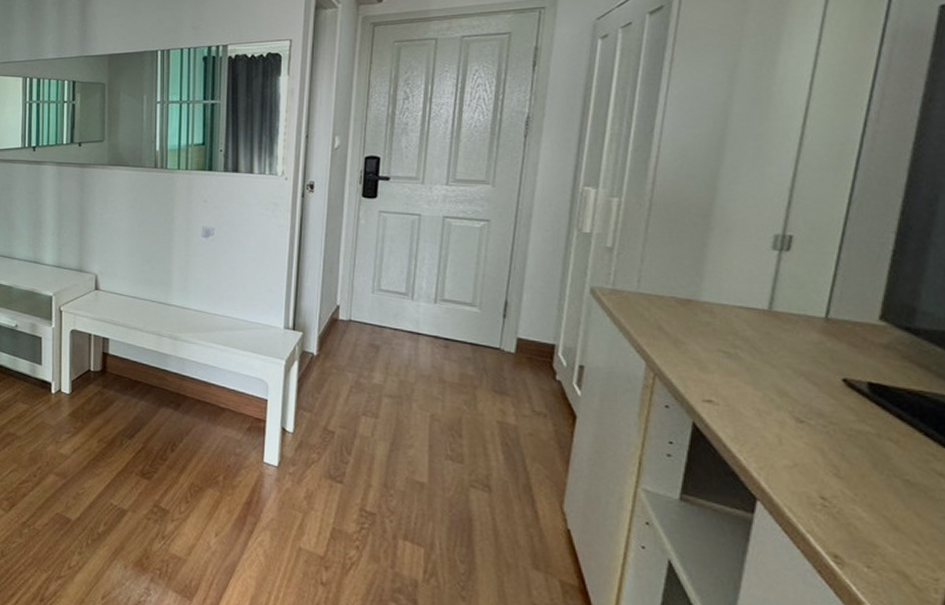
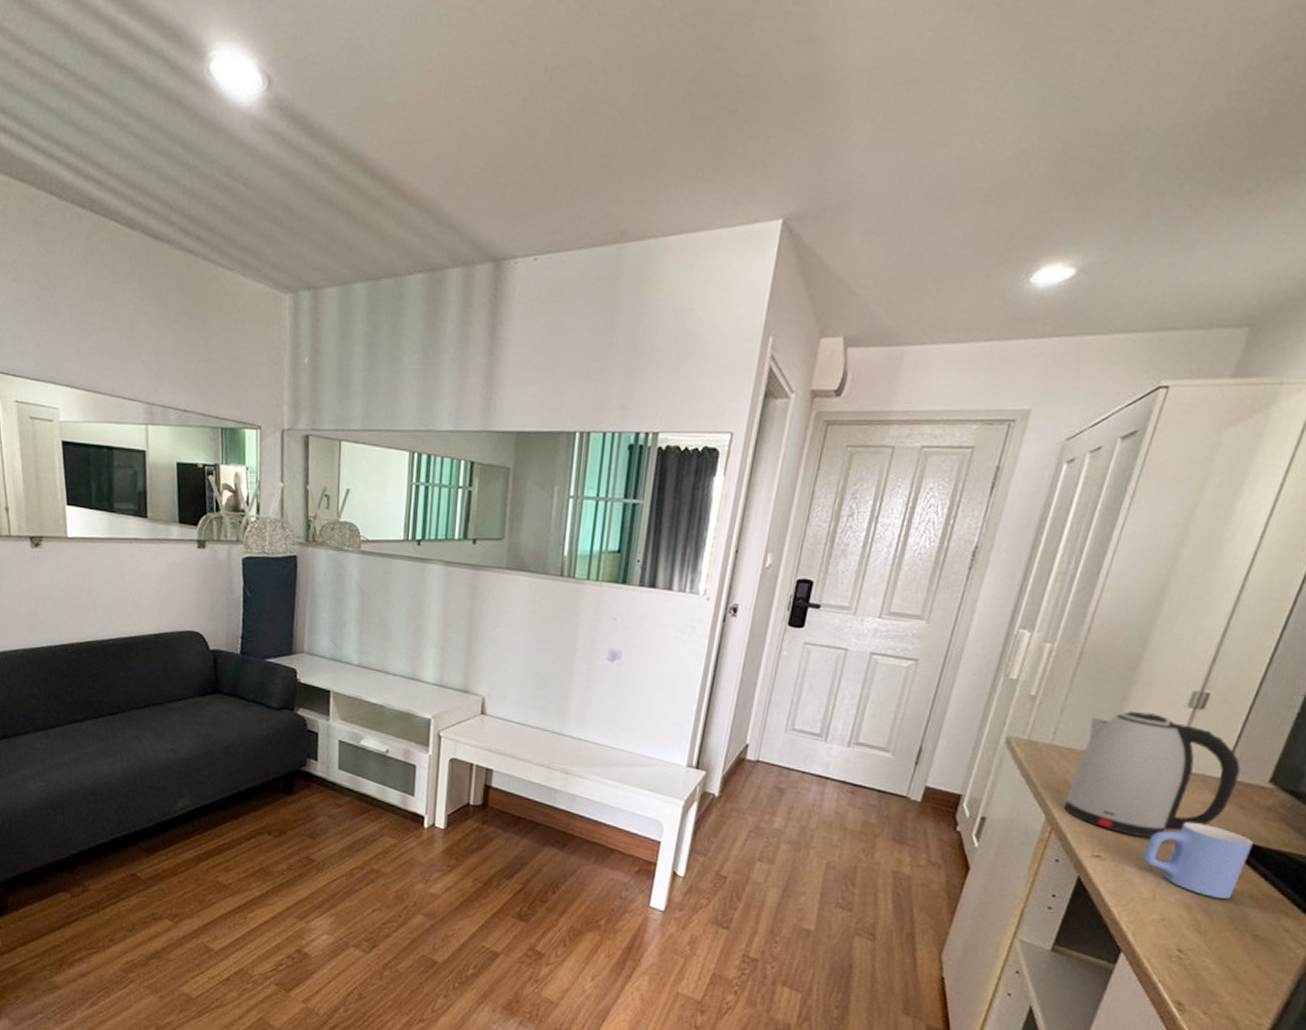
kettle: none [663,257,845,380] -> present [1063,711,1241,837]
mug: none [760,363,878,442] -> present [1143,822,1254,899]

